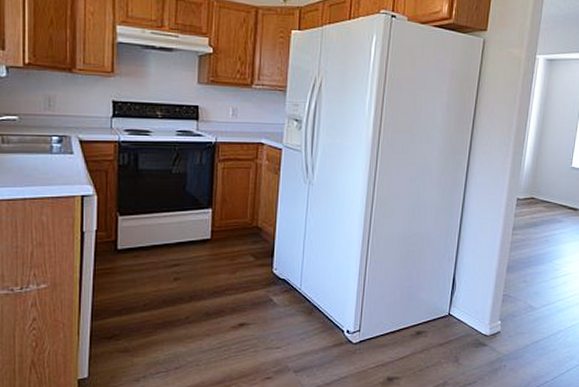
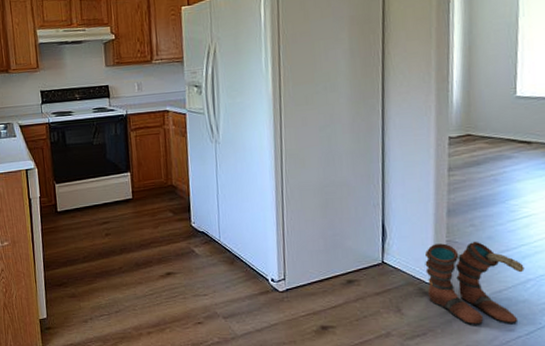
boots: none [482,295,558,373] -> present [424,241,525,325]

